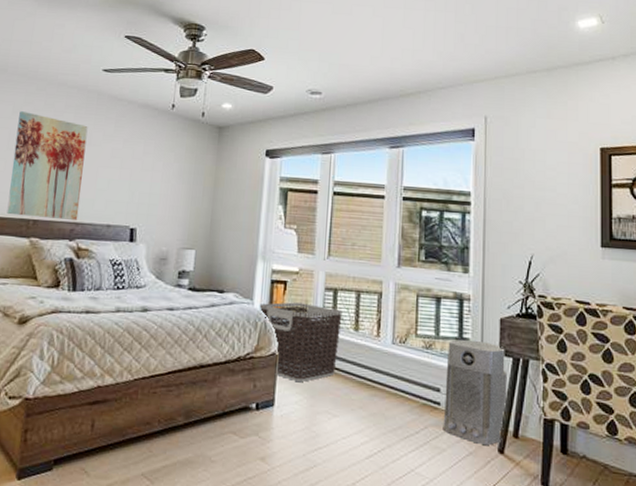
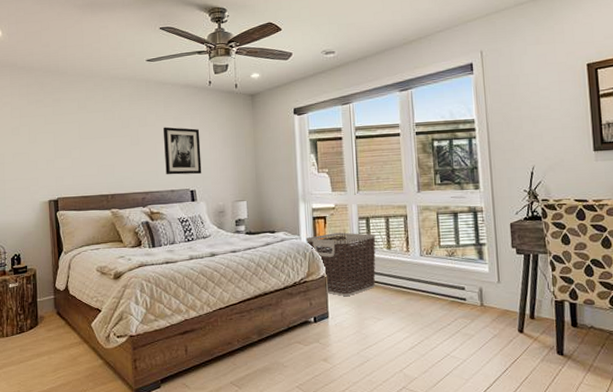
wall art: present [7,111,88,220] -> none [84,105,147,193]
wall art: none [104,149,153,211] -> present [162,127,202,175]
air purifier: present [442,339,508,445] -> none [467,244,523,327]

